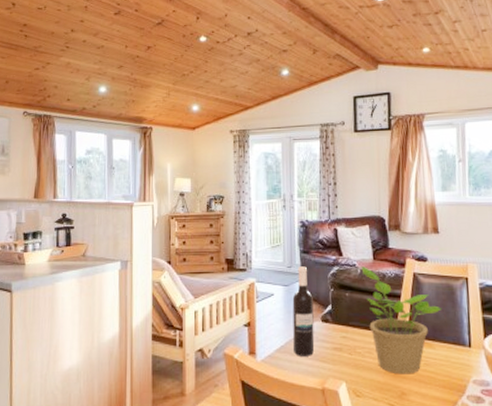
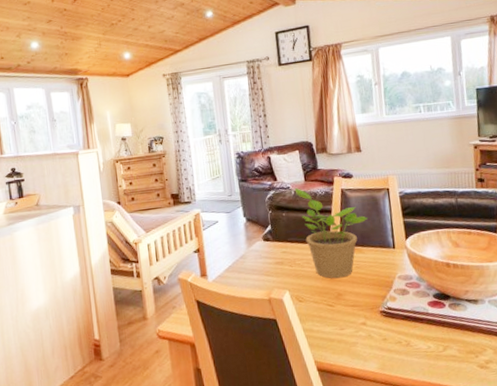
wine bottle: present [292,266,315,356] -> none [235,193,259,273]

